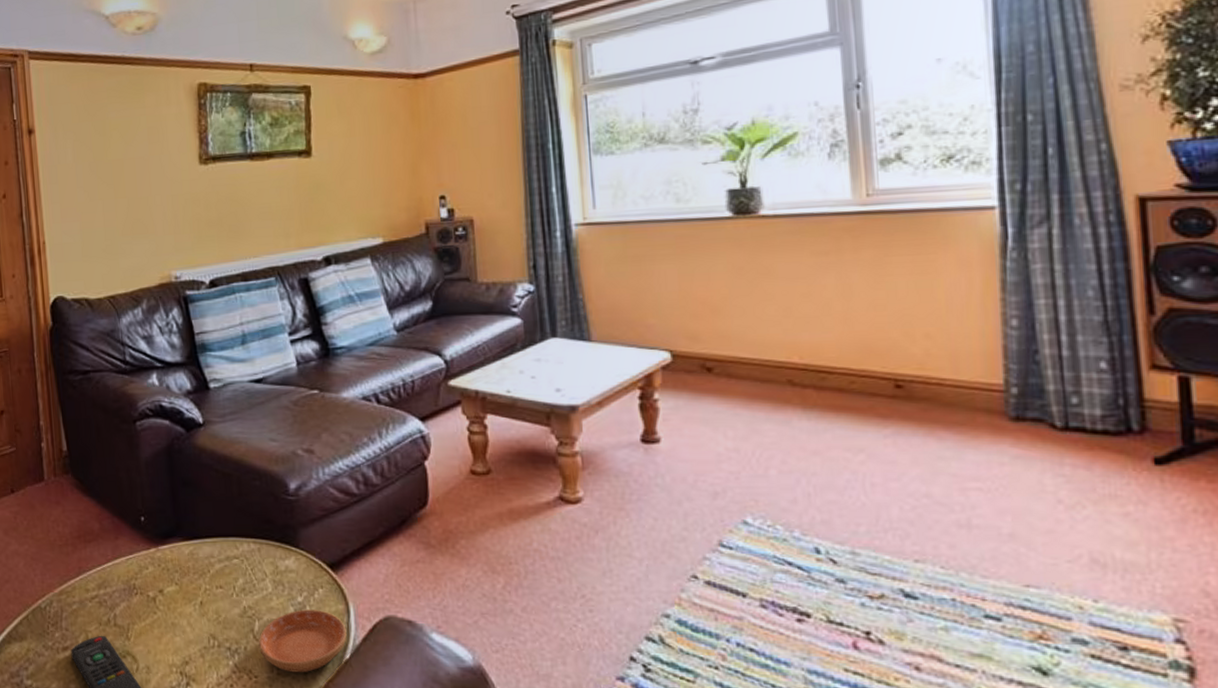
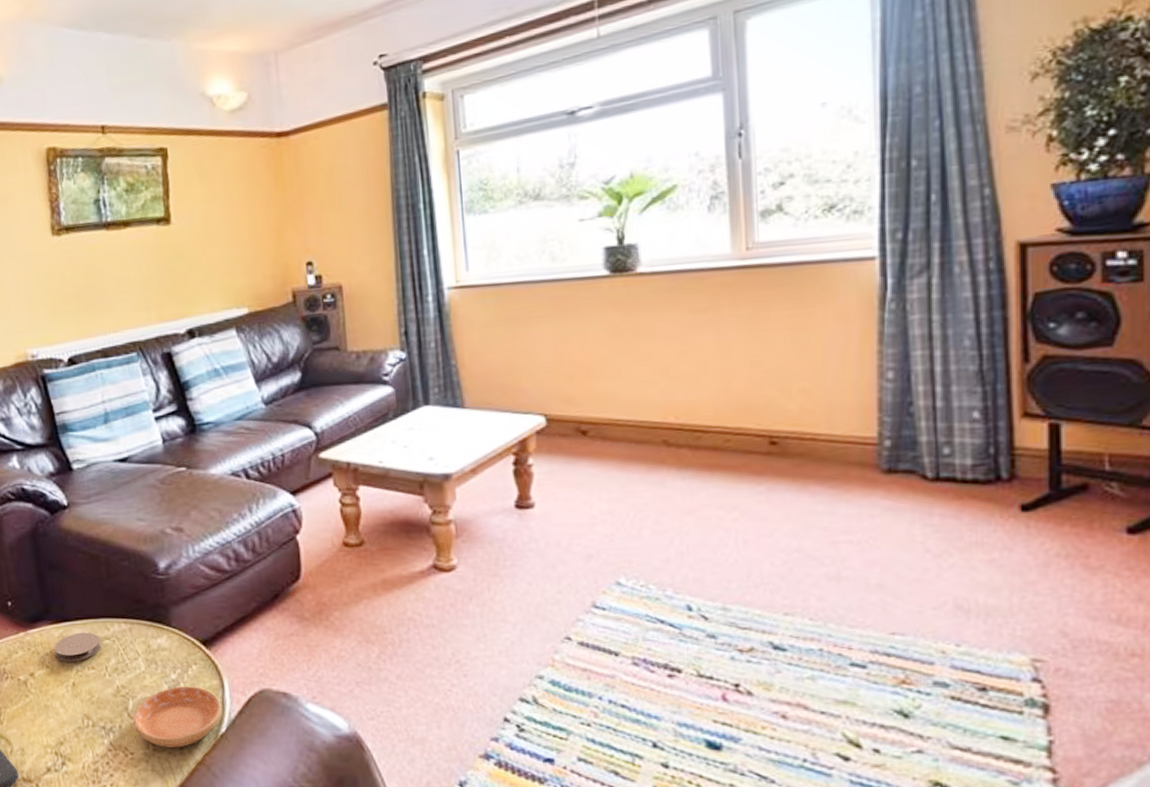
coaster: none [183,550,229,580] -> present [54,632,101,662]

